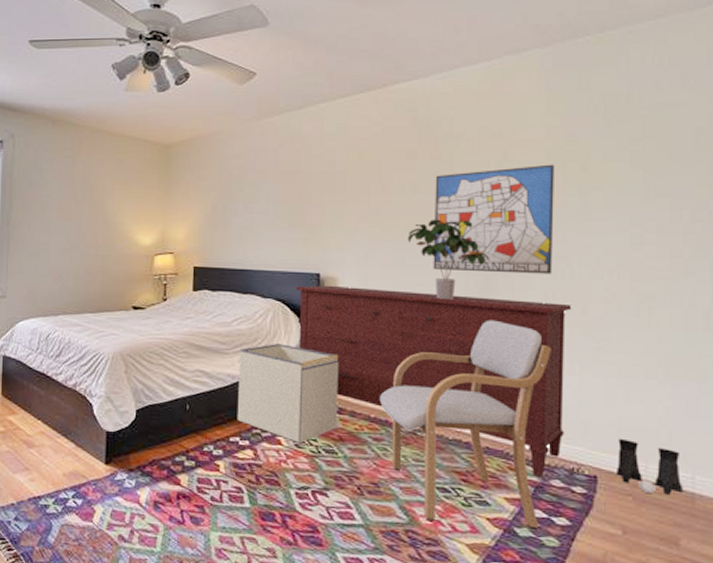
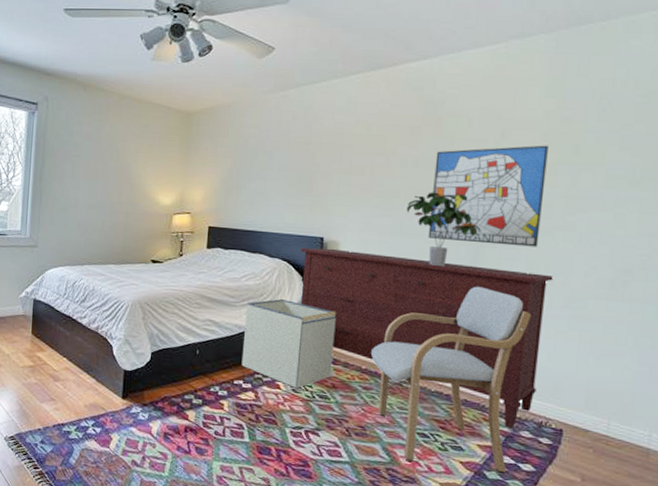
boots: present [617,438,683,494] -> none [581,397,641,449]

